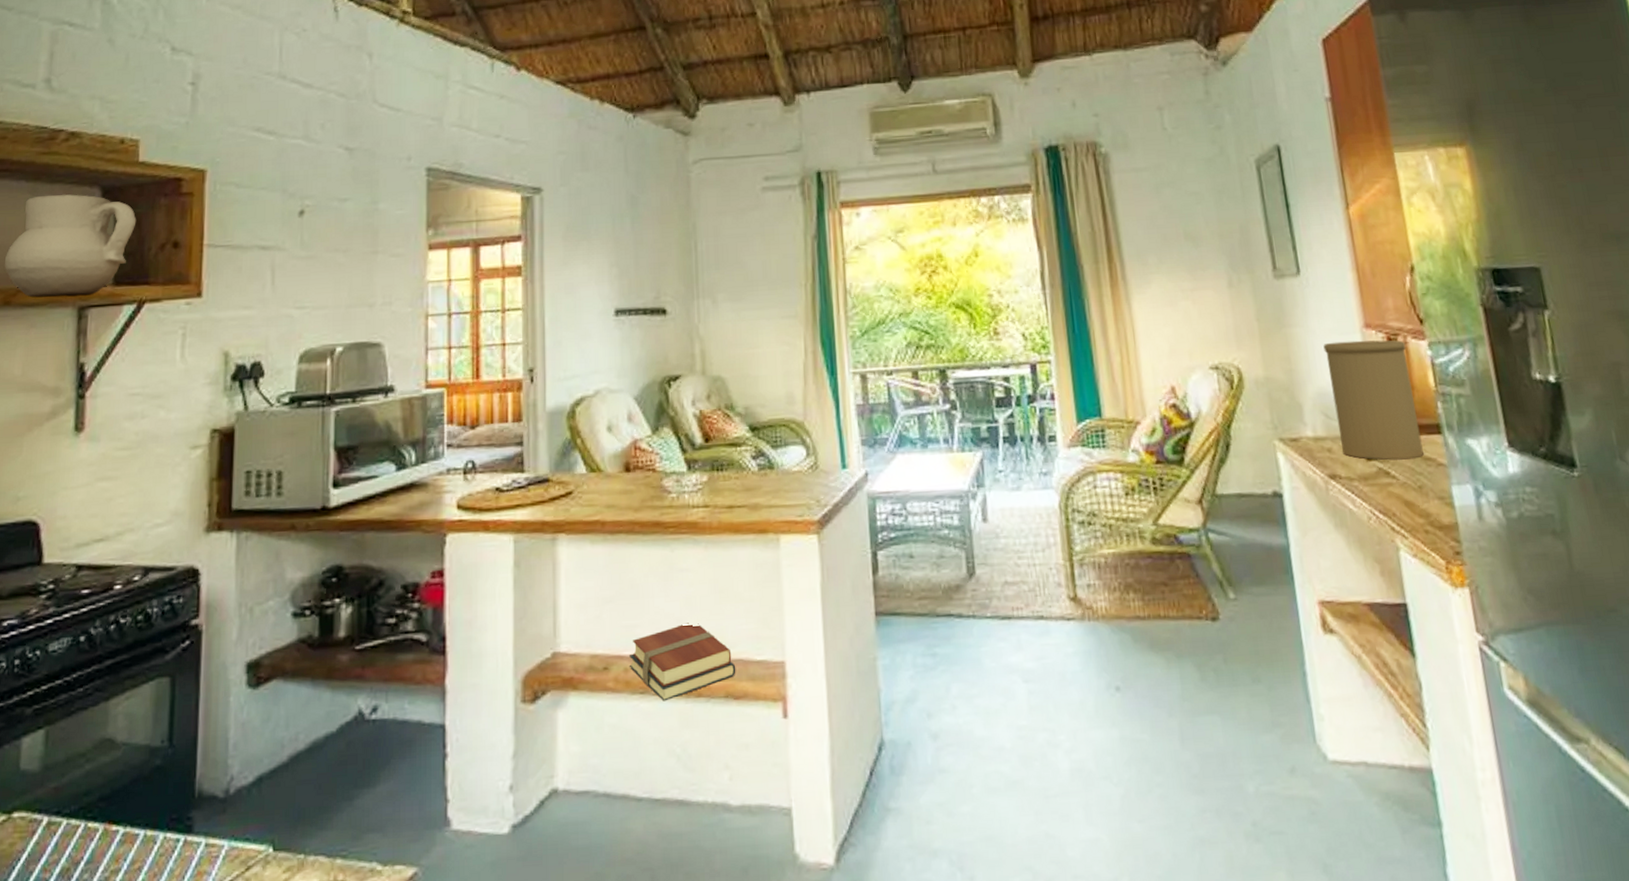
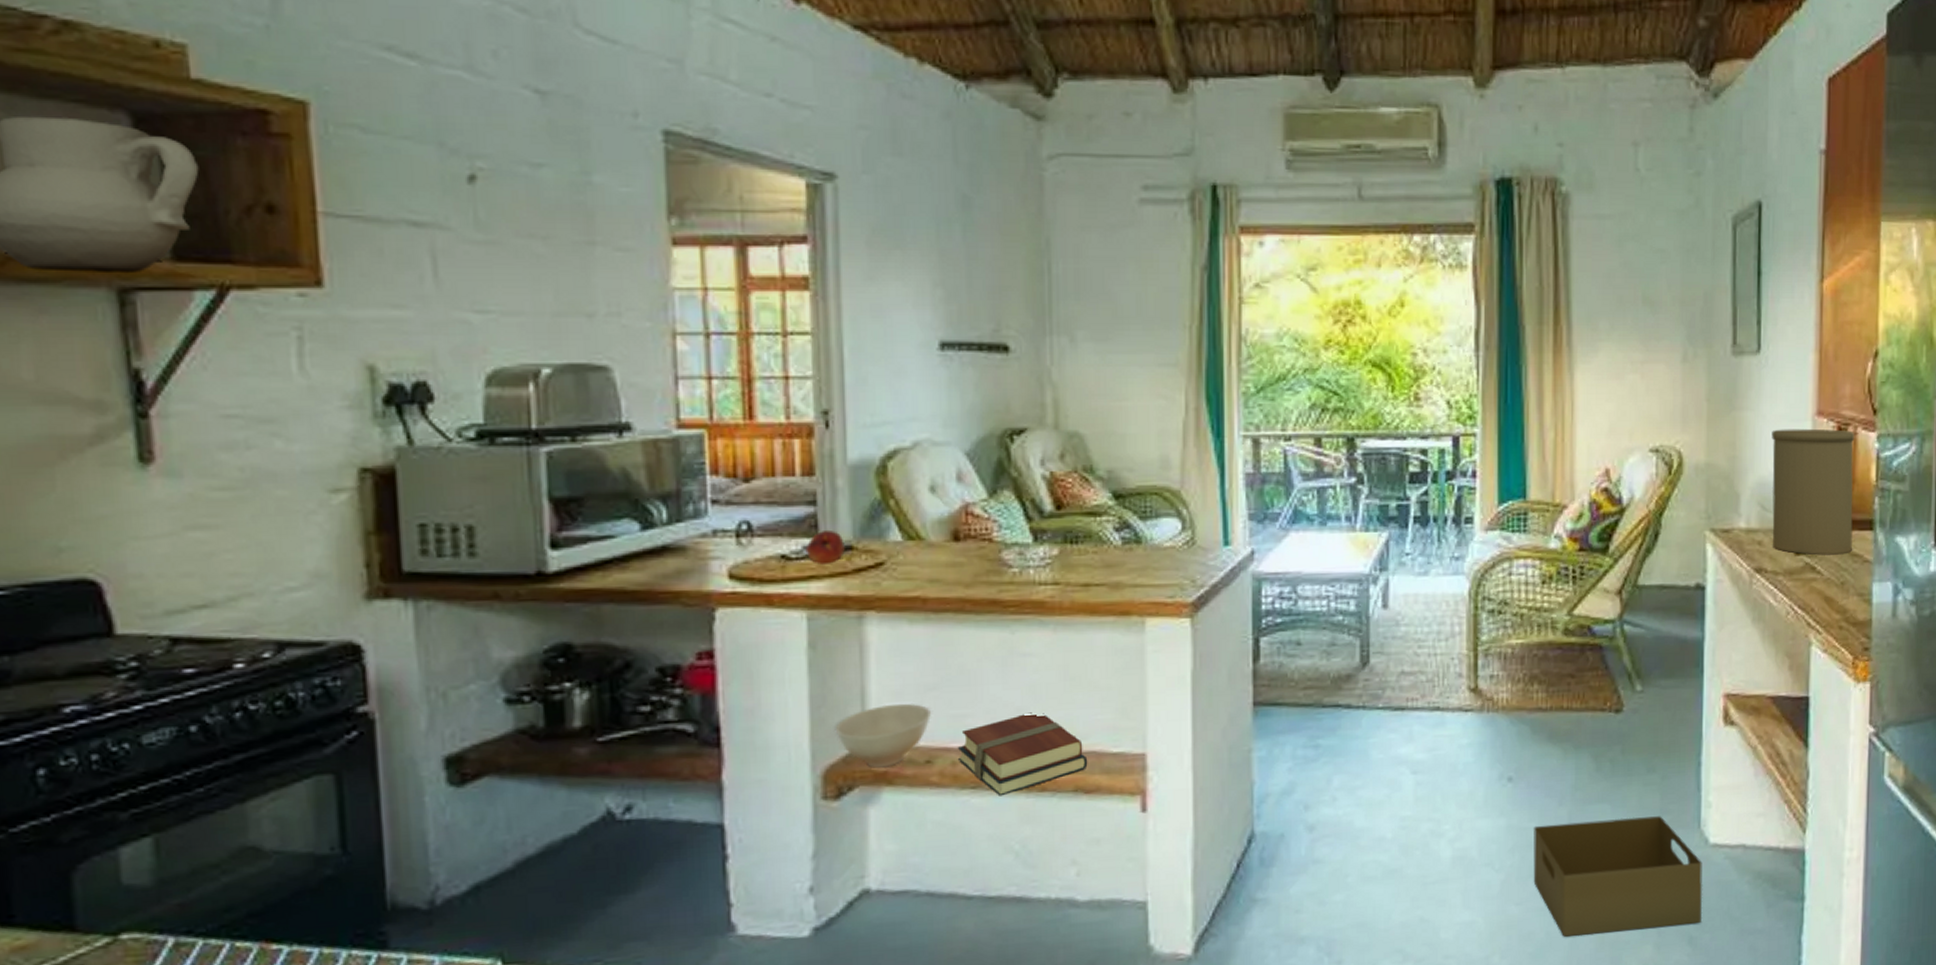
fruit: none [514,465,543,496] -> present [805,529,845,566]
bowl: none [533,615,608,674] -> present [835,703,931,768]
storage basket: none [1147,729,1334,860] -> present [1533,816,1703,937]

